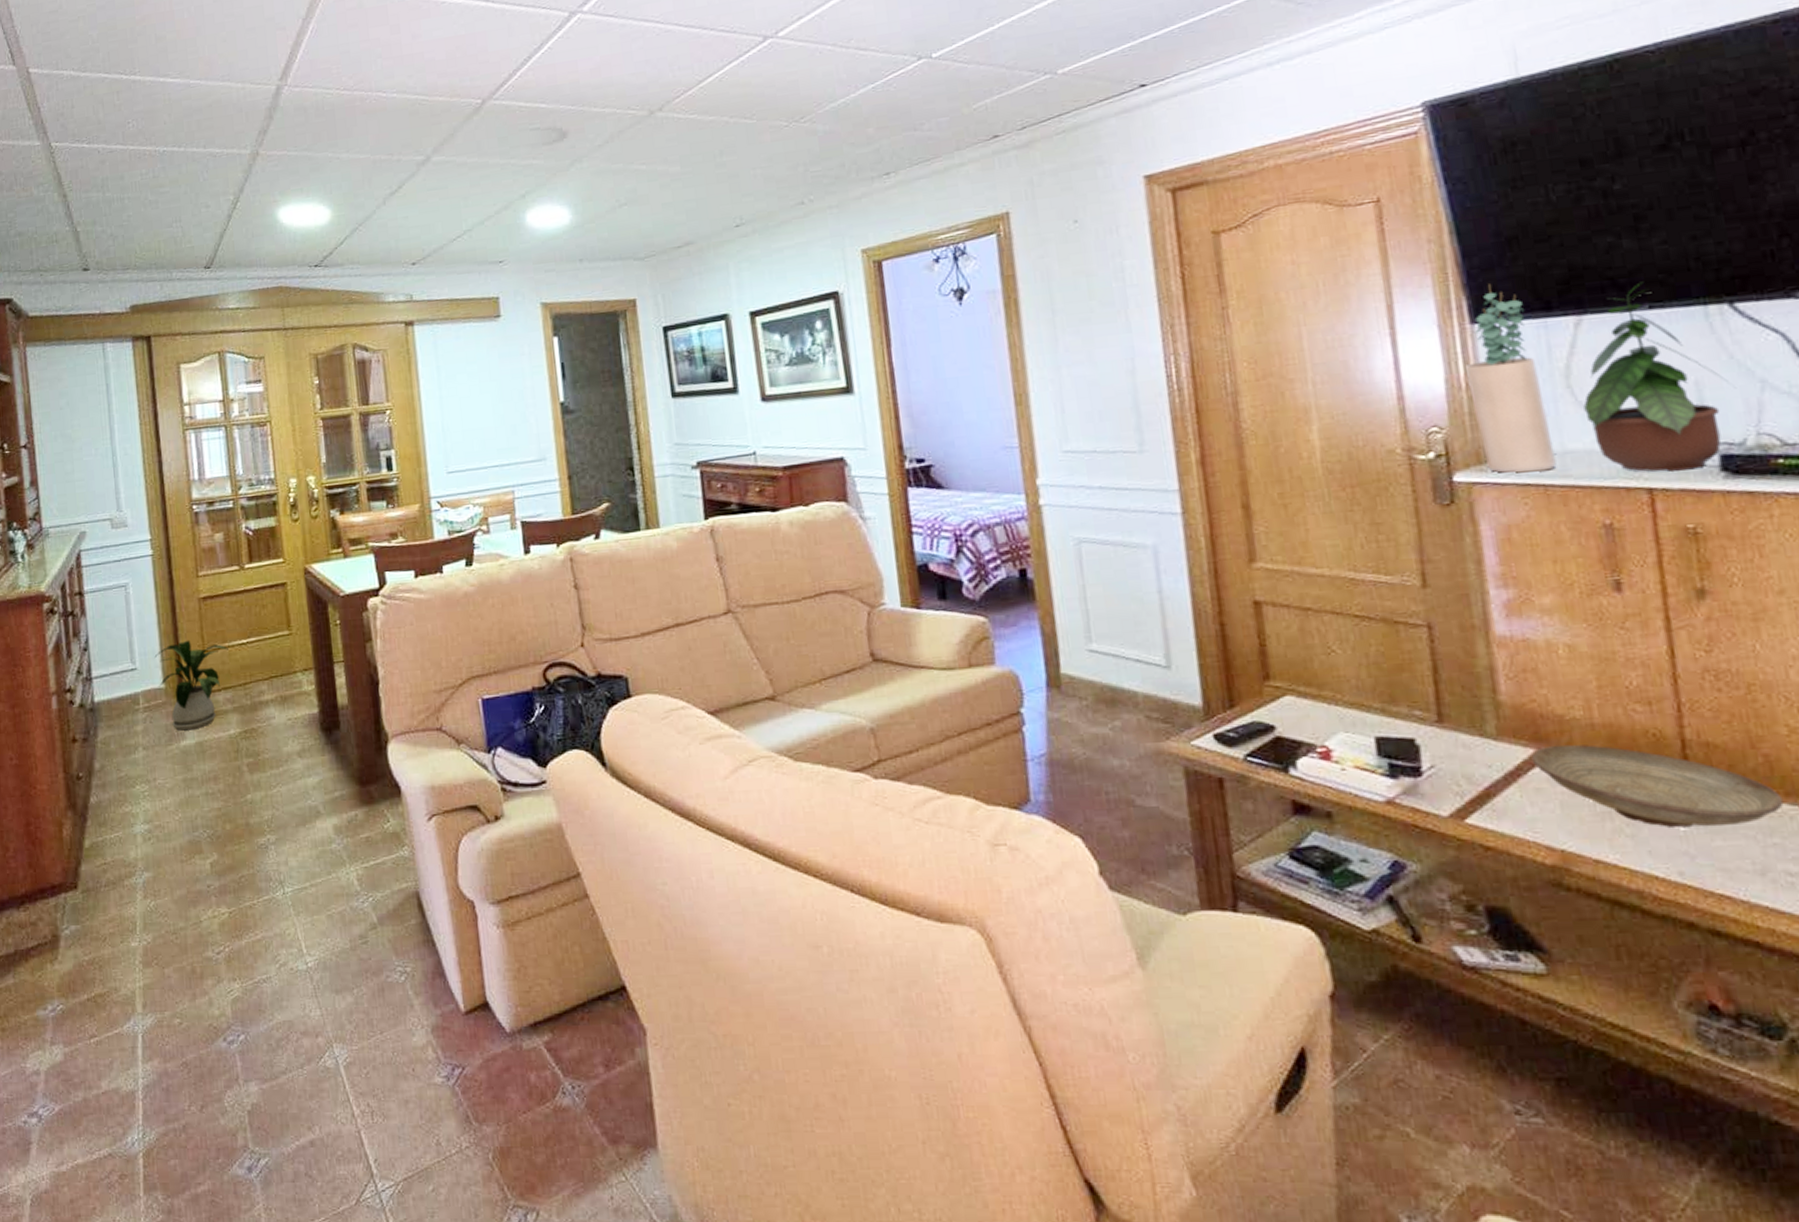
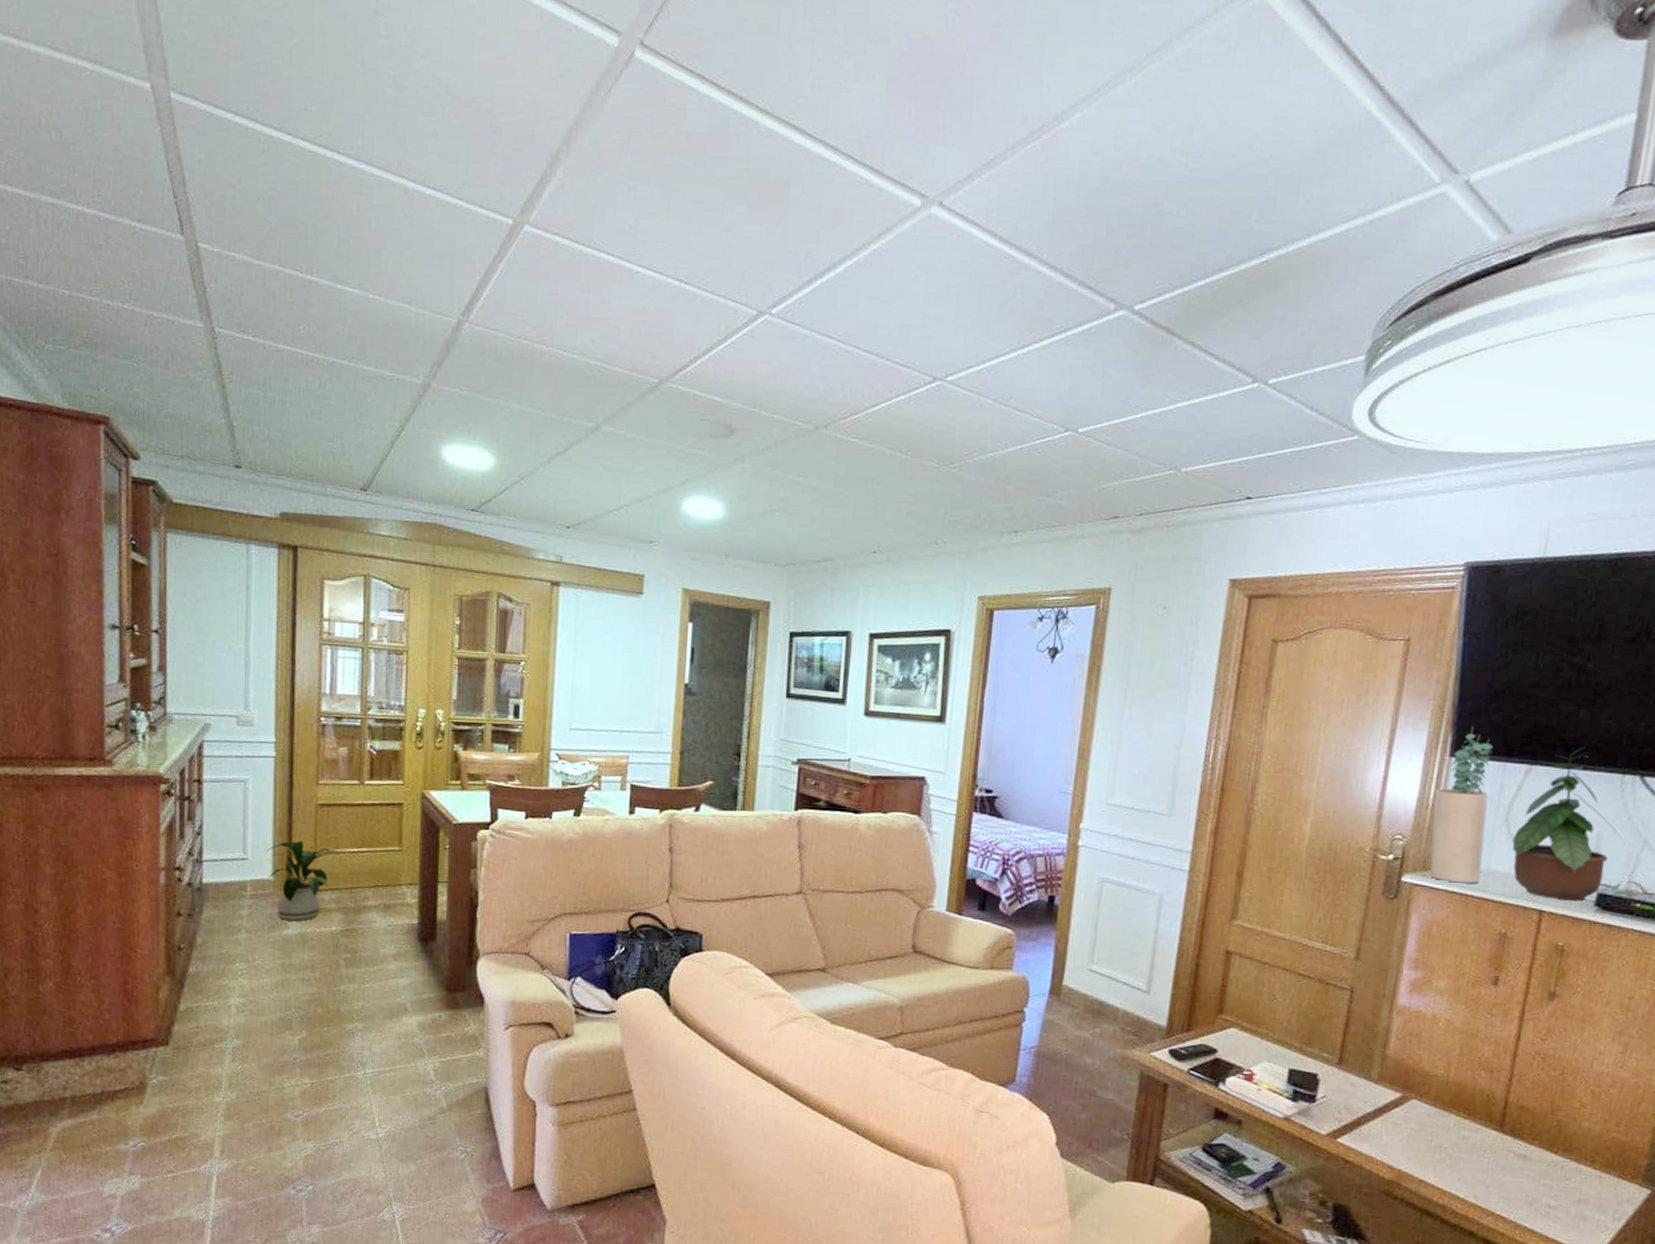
decorative bowl: present [1531,744,1784,829] -> none [1397,1092,1561,1168]

